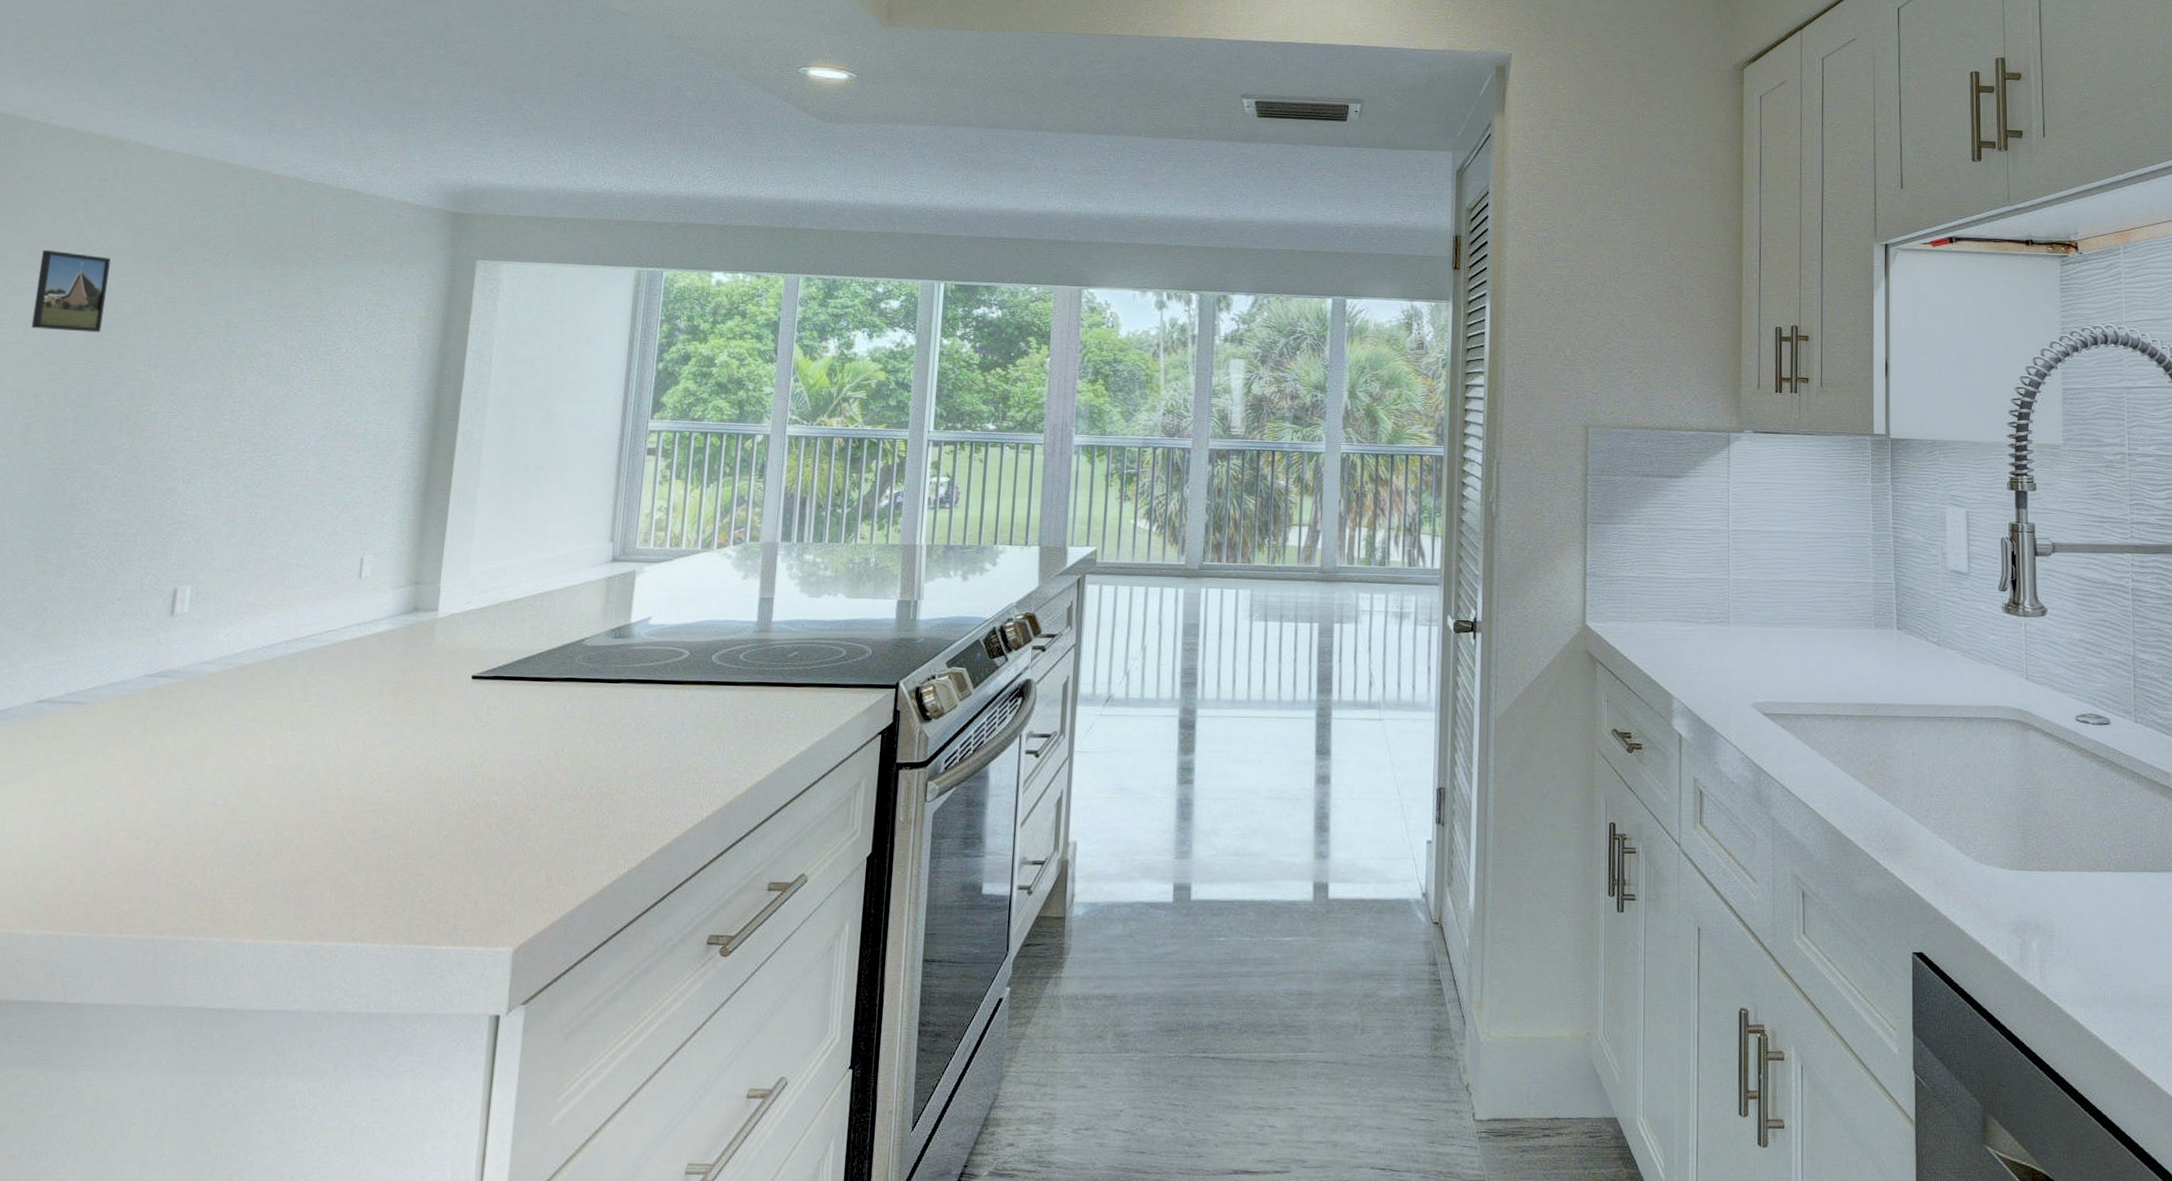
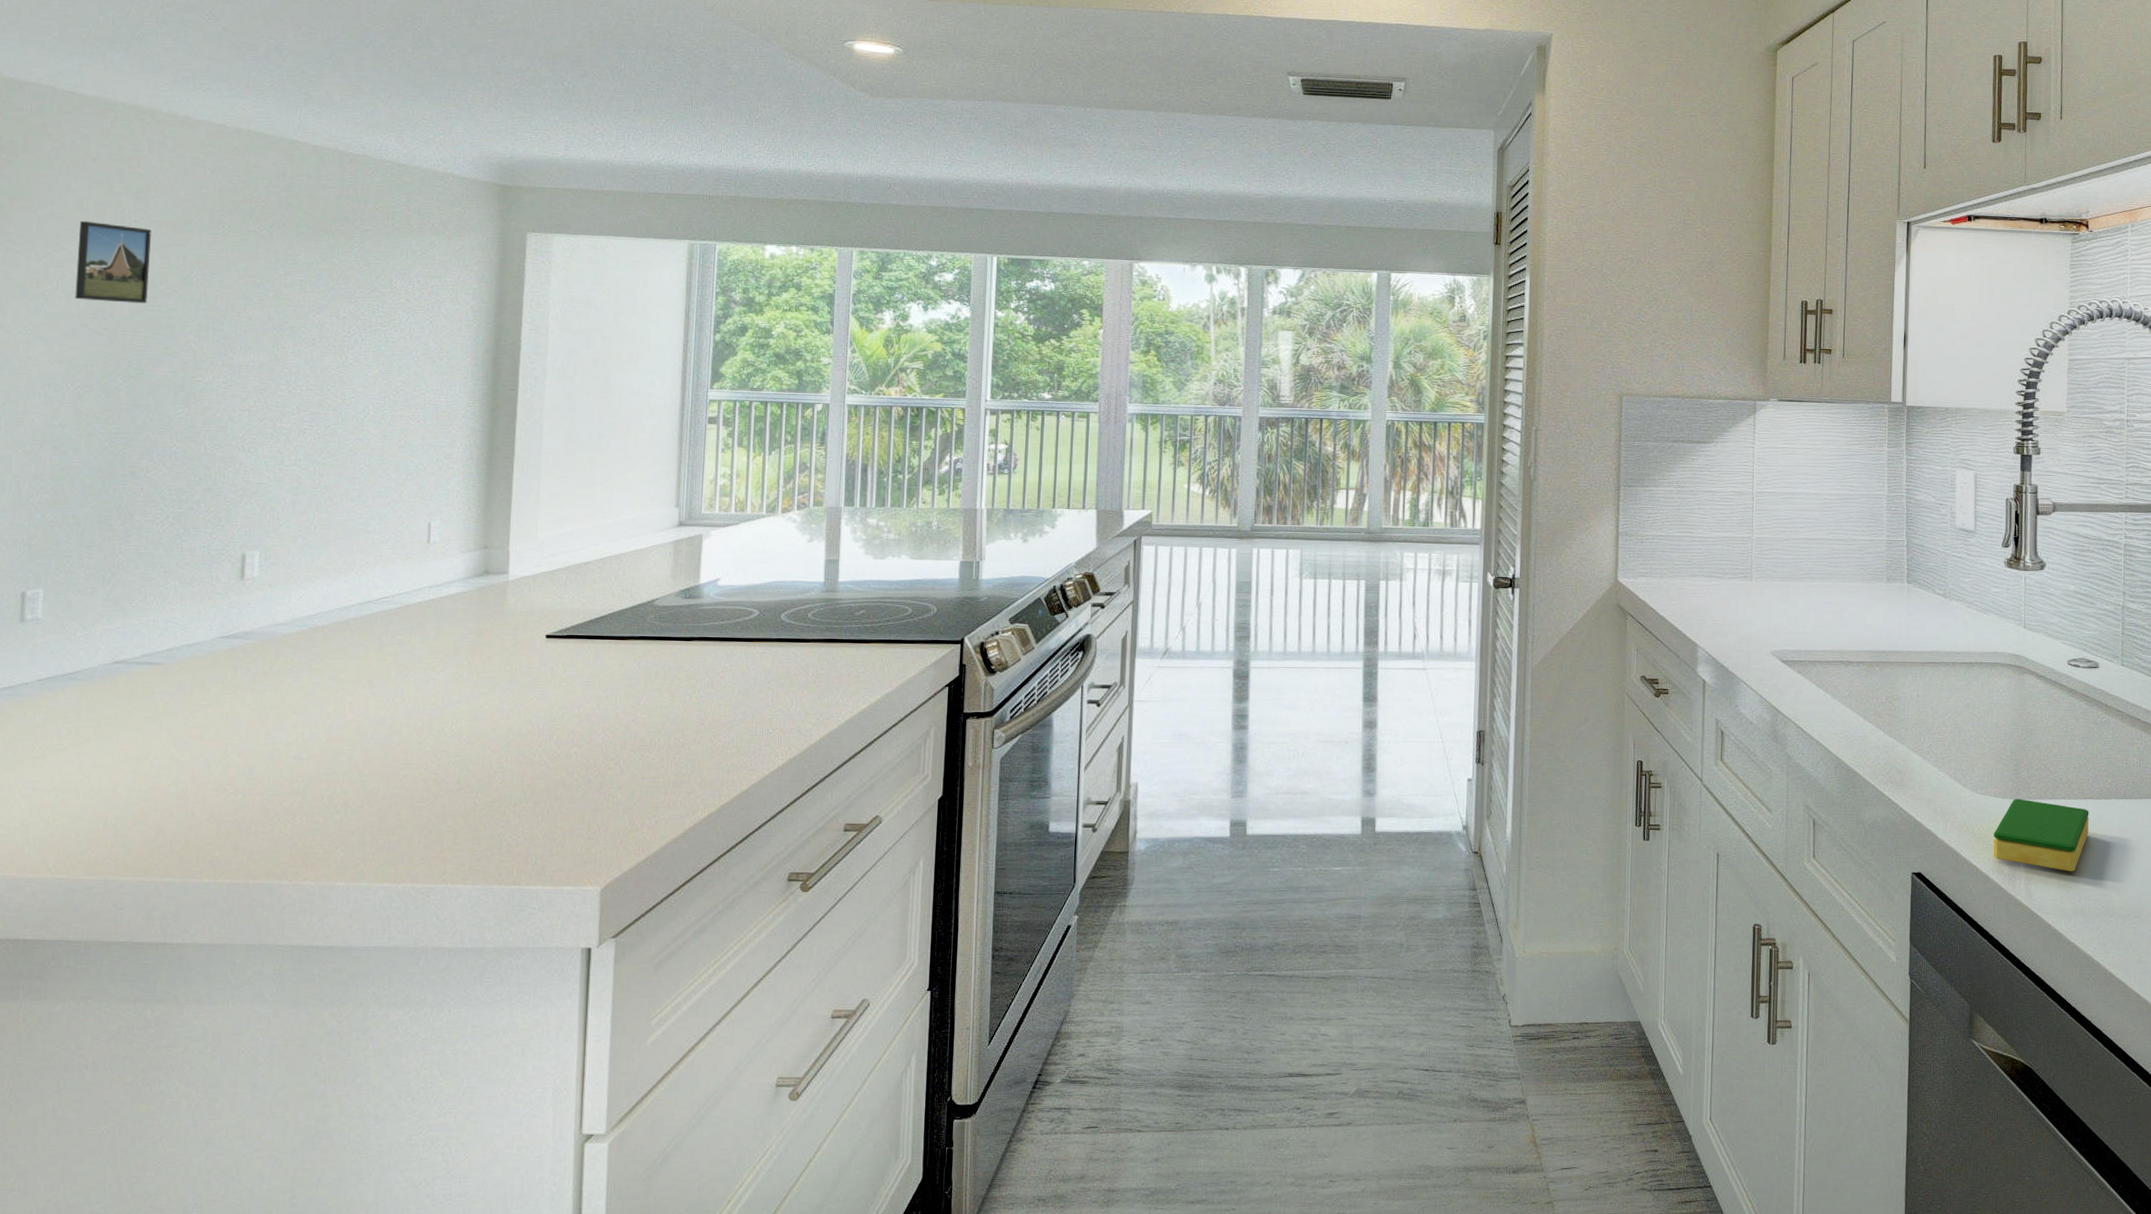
dish sponge: none [2002,870,2107,954] -> present [1993,798,2089,872]

